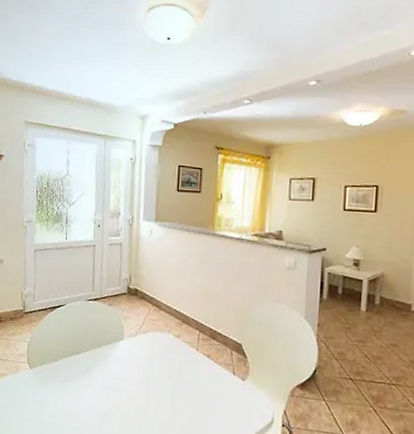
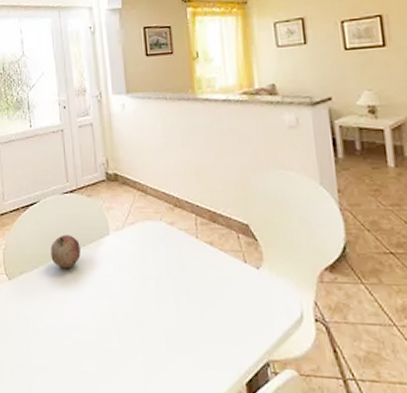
fruit: none [70,335,97,364] -> present [50,234,81,268]

